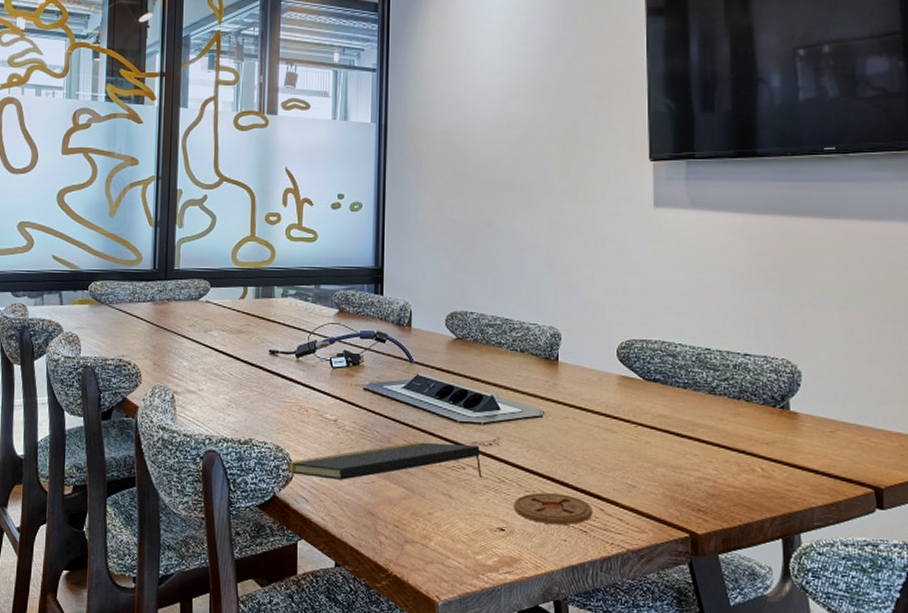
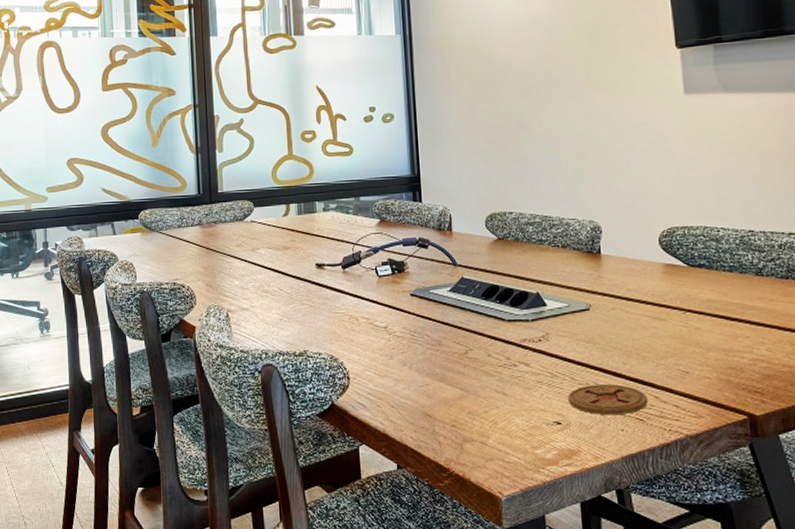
notepad: present [286,442,482,480] -> none [342,342,534,385]

